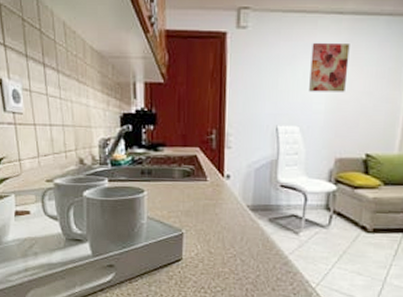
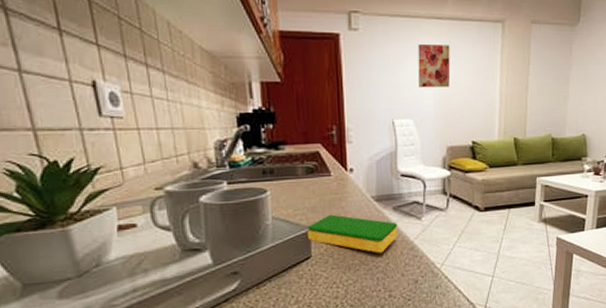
dish sponge: none [180,220,272,264] -> present [308,214,397,253]

